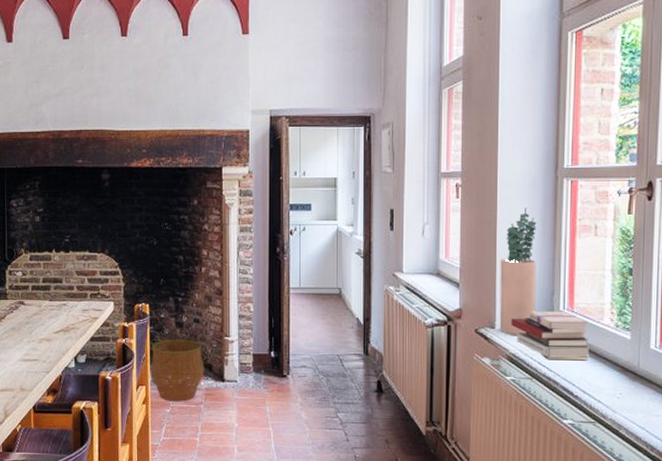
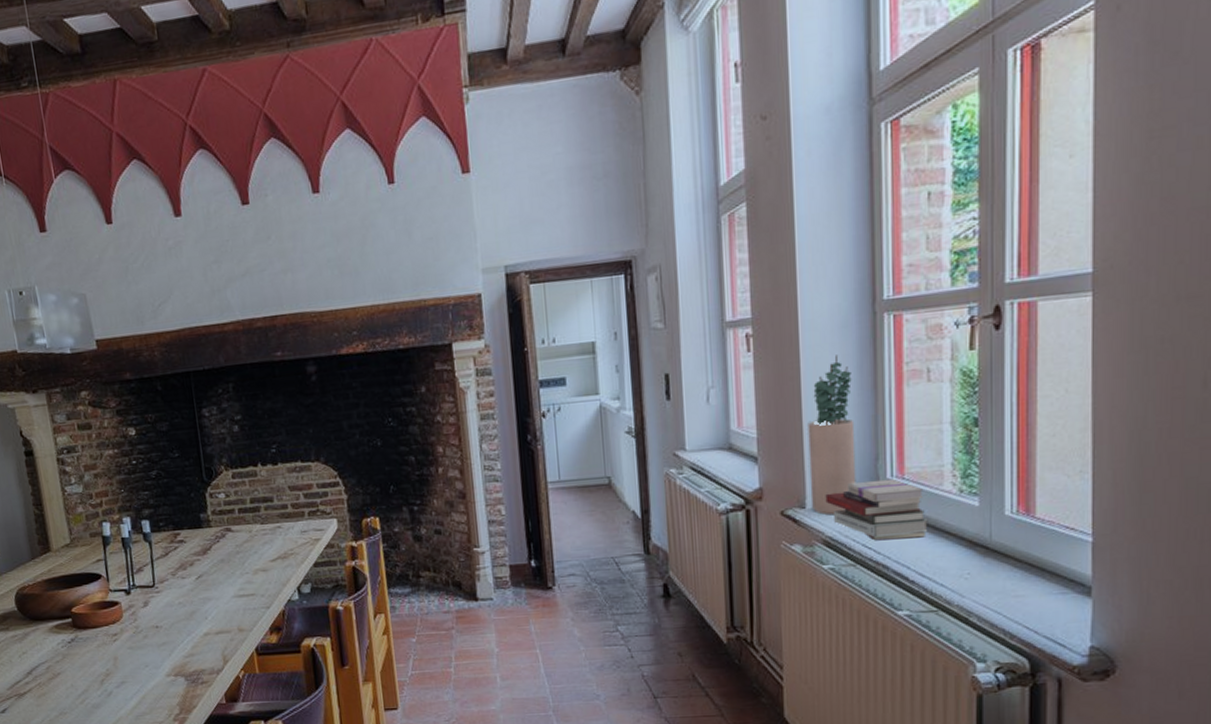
basket: present [150,339,205,402] -> none [386,555,453,629]

